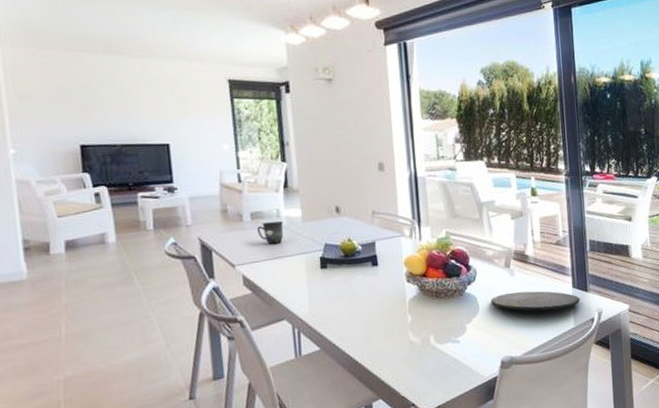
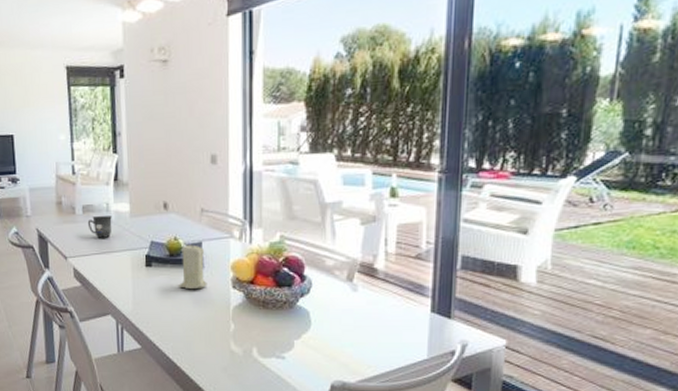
candle: none [355,243,383,287] -> present [179,243,207,289]
plate: present [490,291,580,311] -> none [325,310,439,335]

